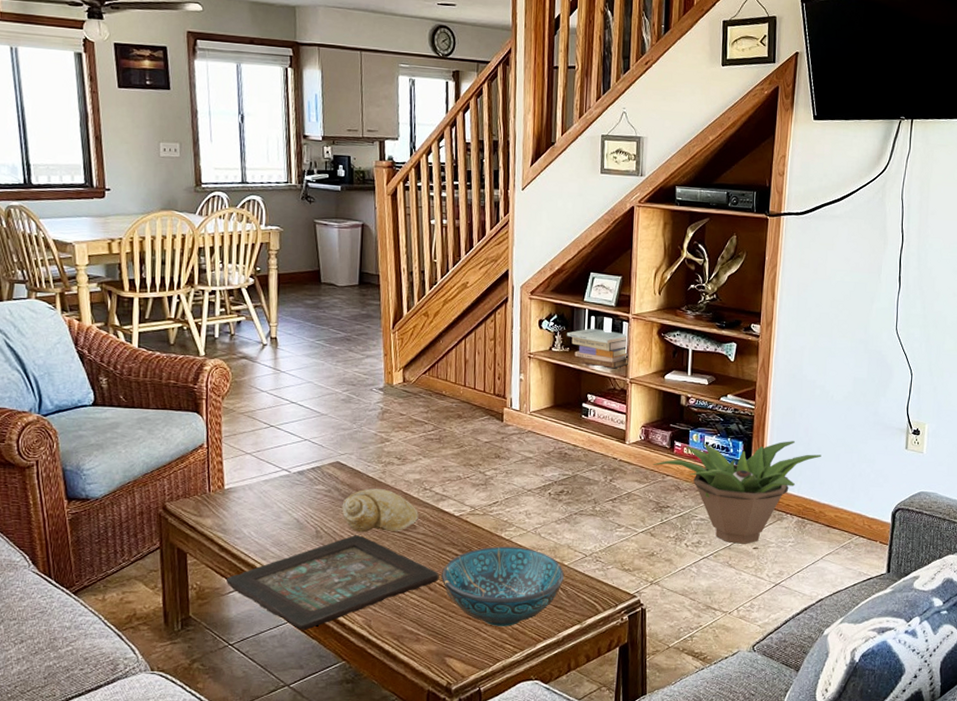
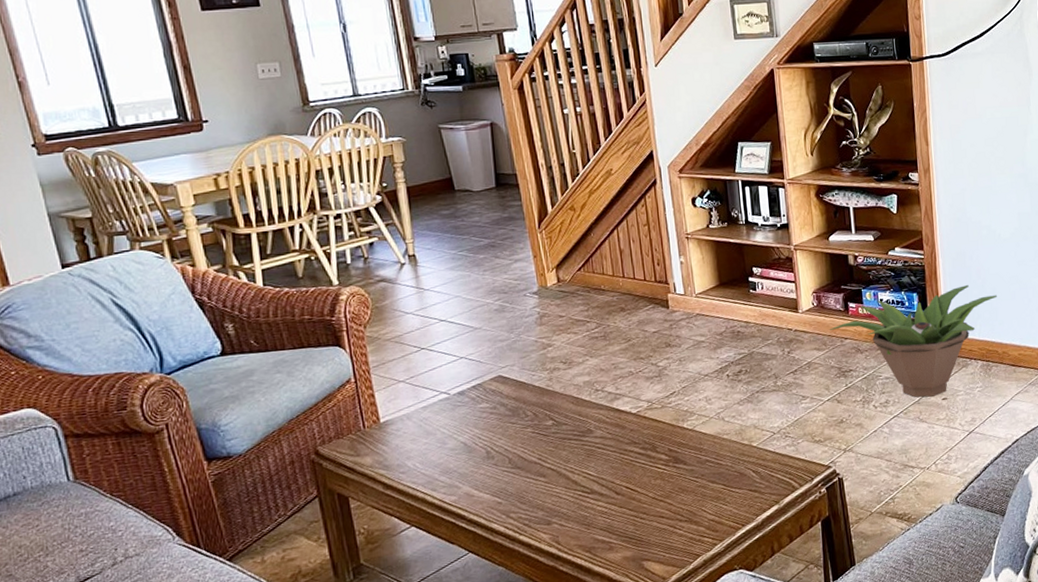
decorative tray: present [226,535,439,631] -> none [396,449,625,559]
seashell: present [342,489,418,533] -> none [510,397,594,447]
decorative bowl: present [441,546,565,626] -> none [626,435,755,521]
books: present [566,328,629,369] -> none [722,199,790,238]

